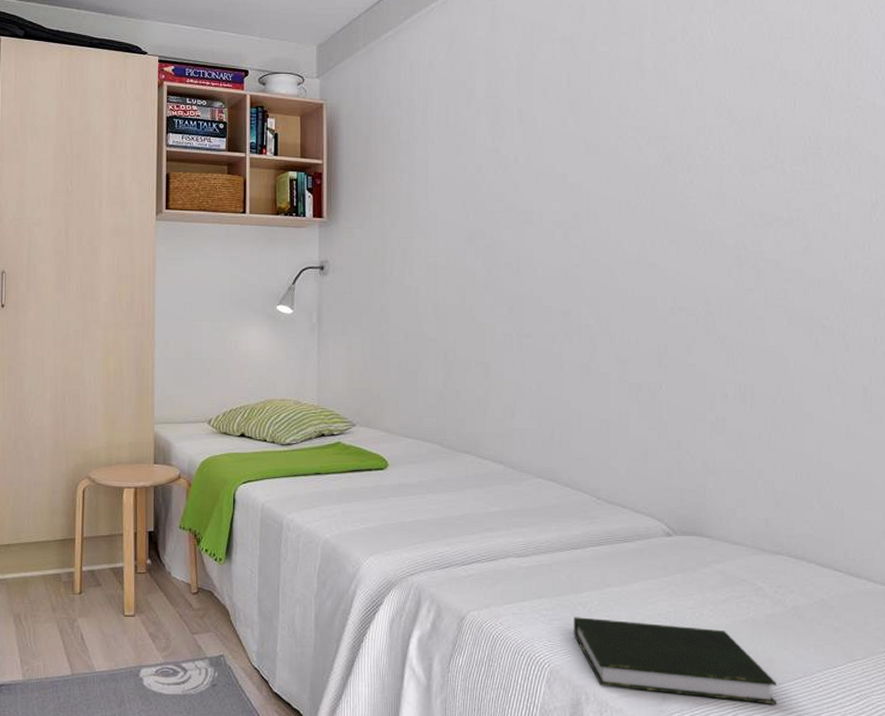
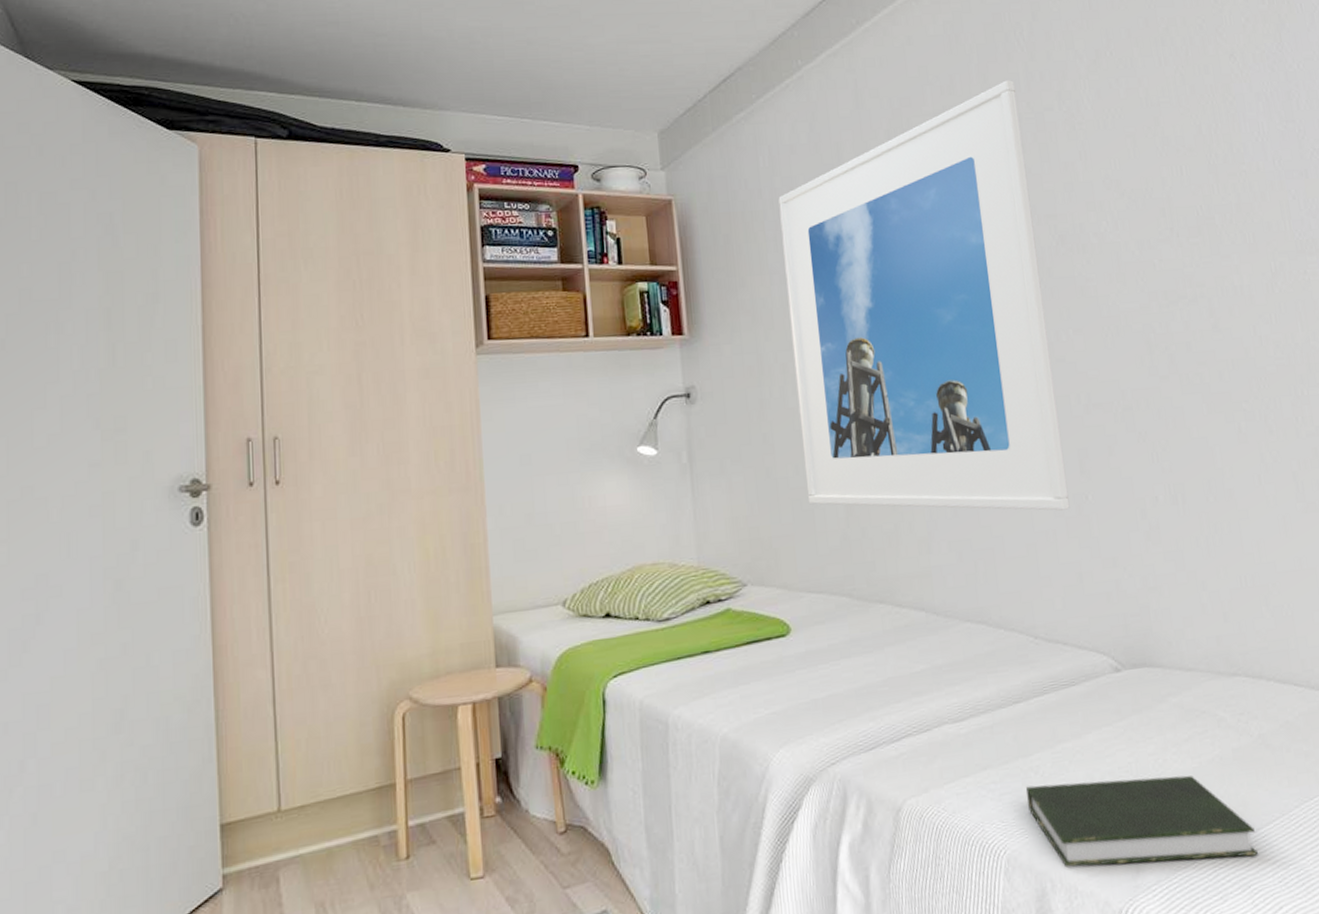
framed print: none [413,11,644,395] -> present [778,80,1070,511]

